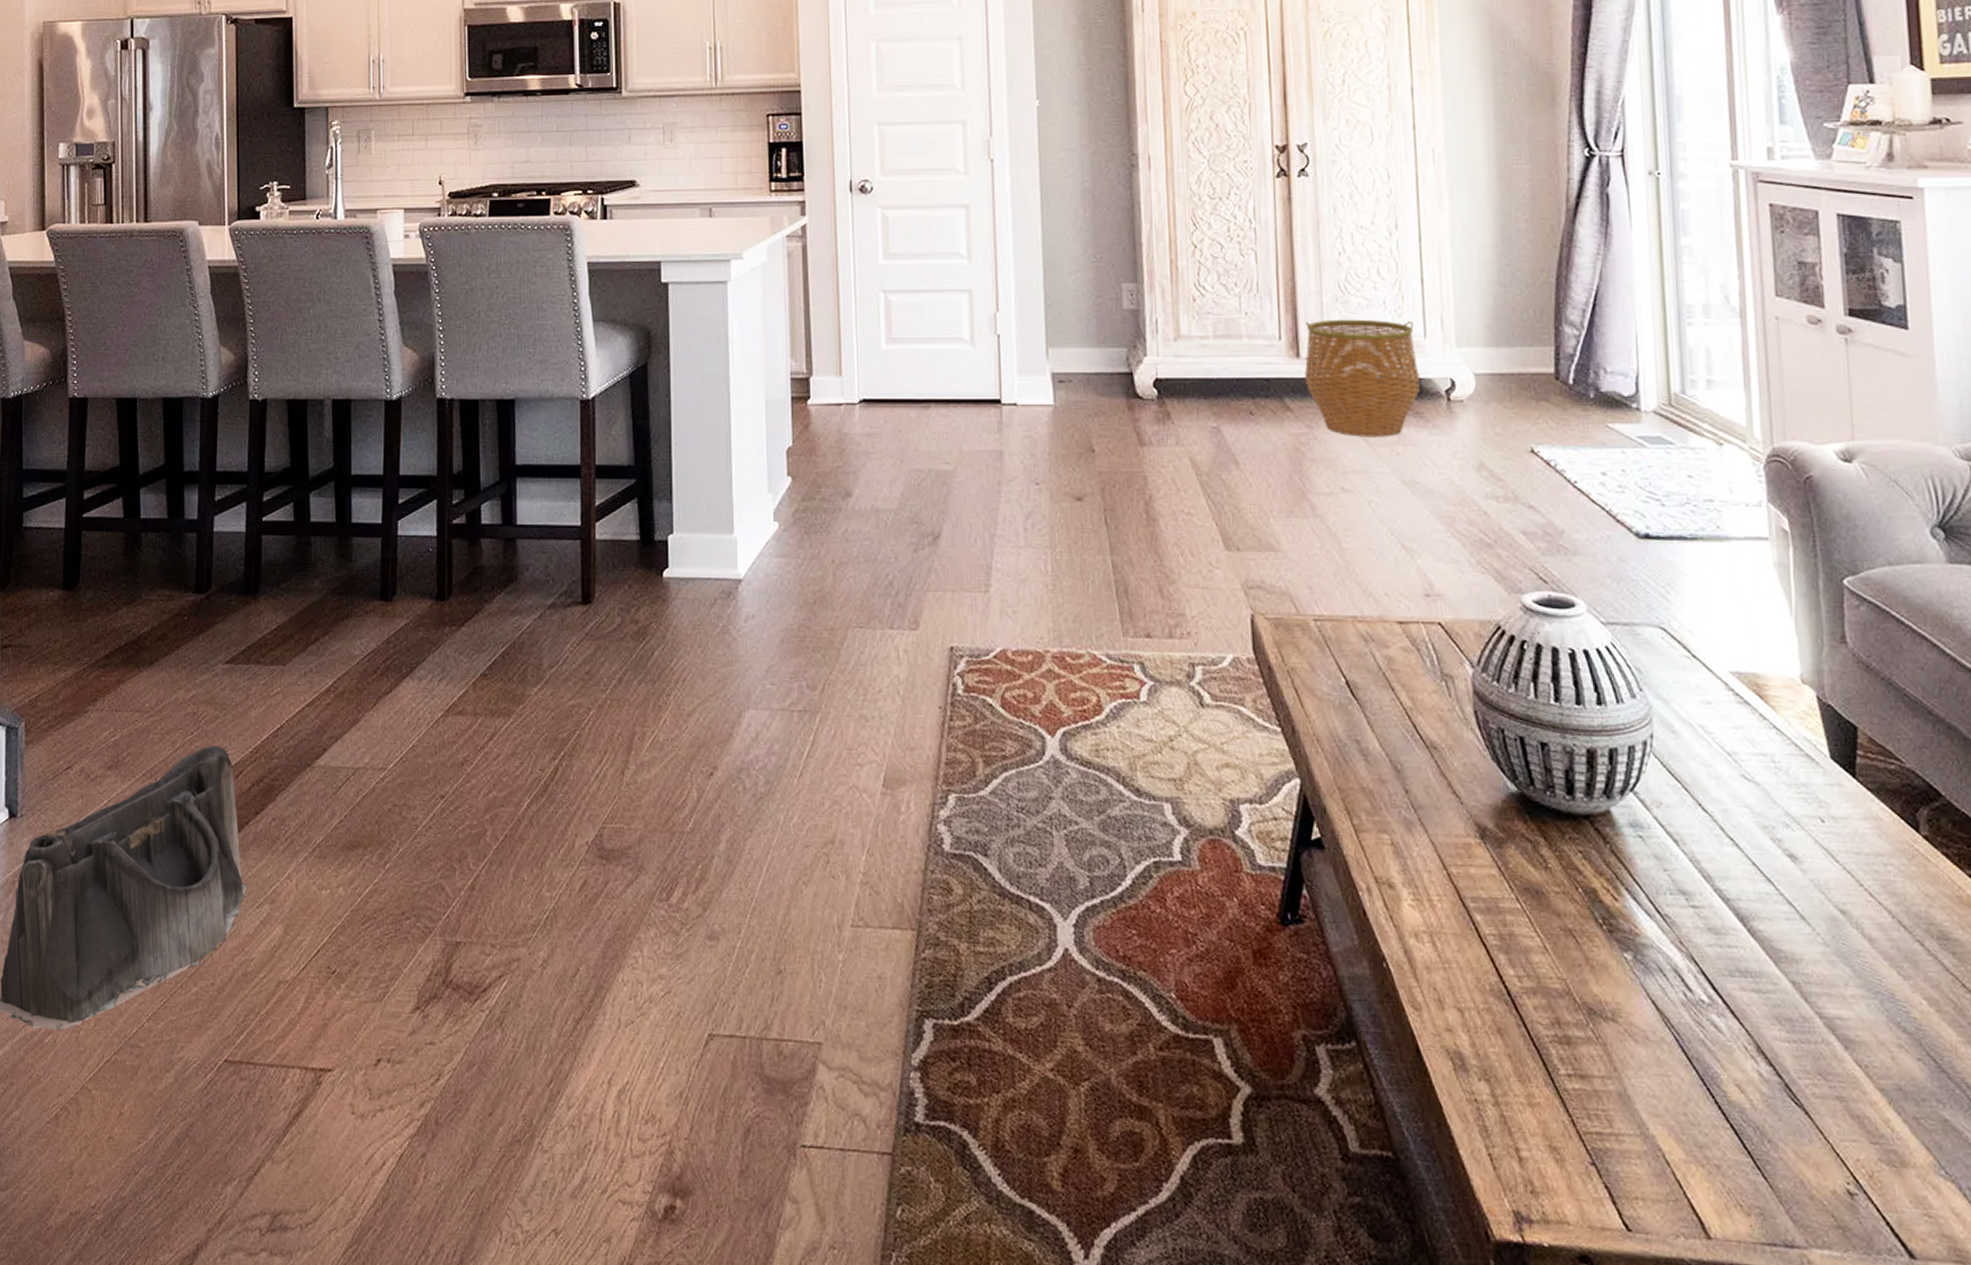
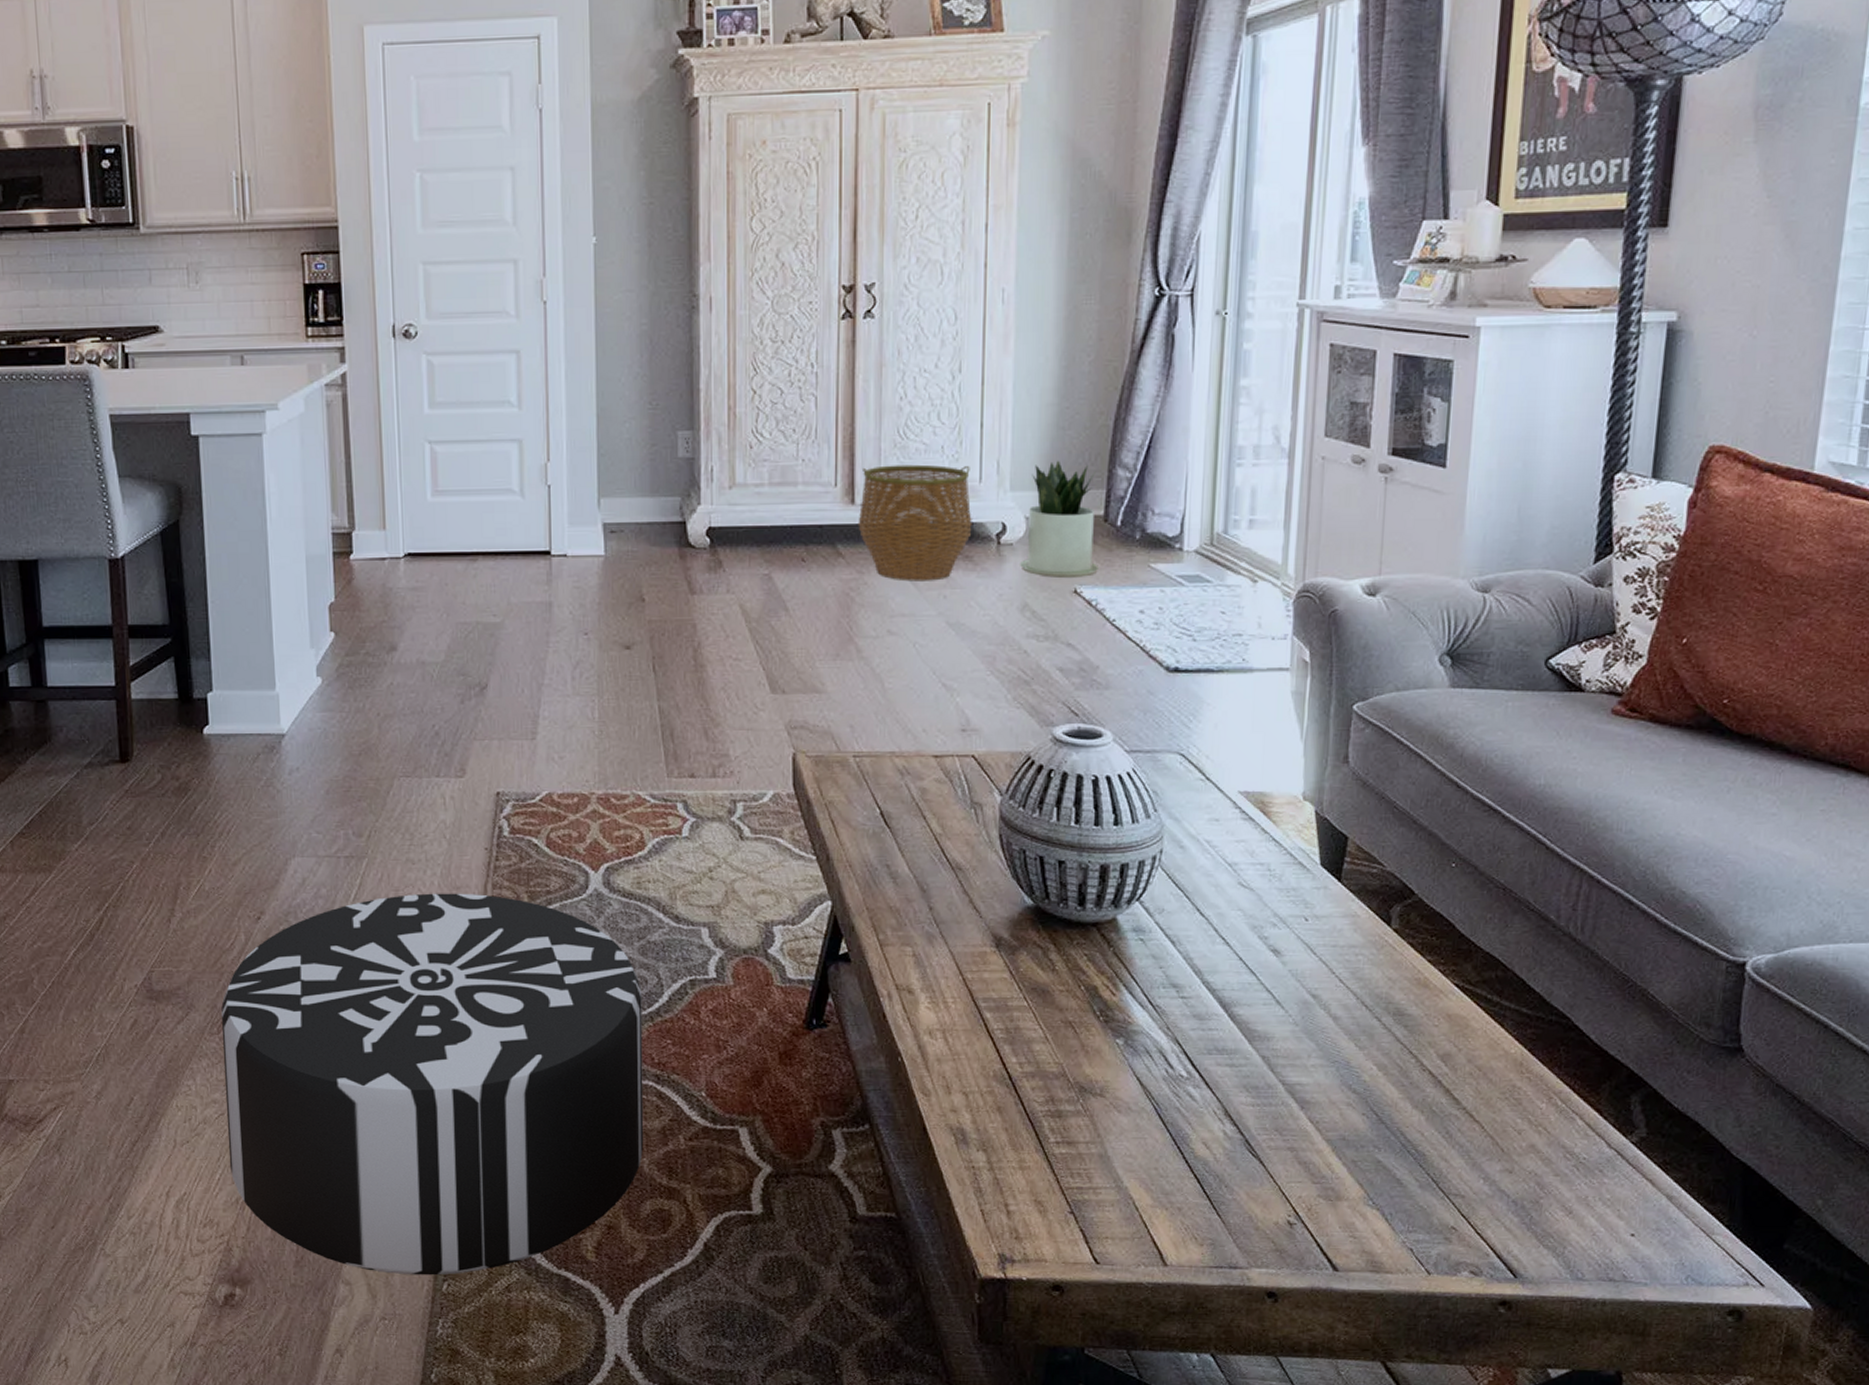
pouf: none [670,753,1111,1198] -> present [221,893,644,1275]
planter: none [1472,316,1556,438] -> present [1020,460,1100,579]

